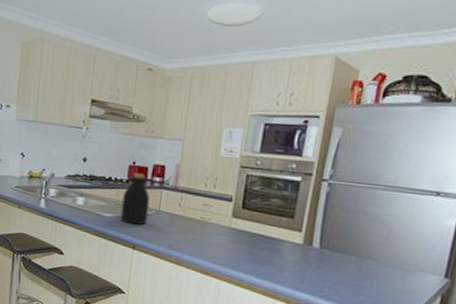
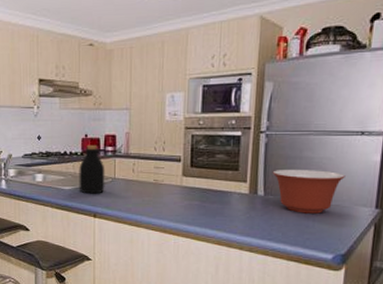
mixing bowl: none [331,222,414,276] -> present [272,169,345,214]

